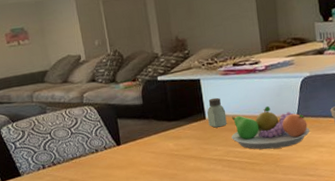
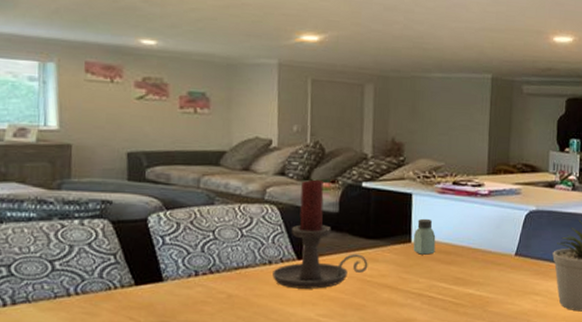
candle holder: none [100,80,174,169] -> present [272,179,368,289]
fruit bowl: present [232,105,310,150] -> none [438,237,527,290]

